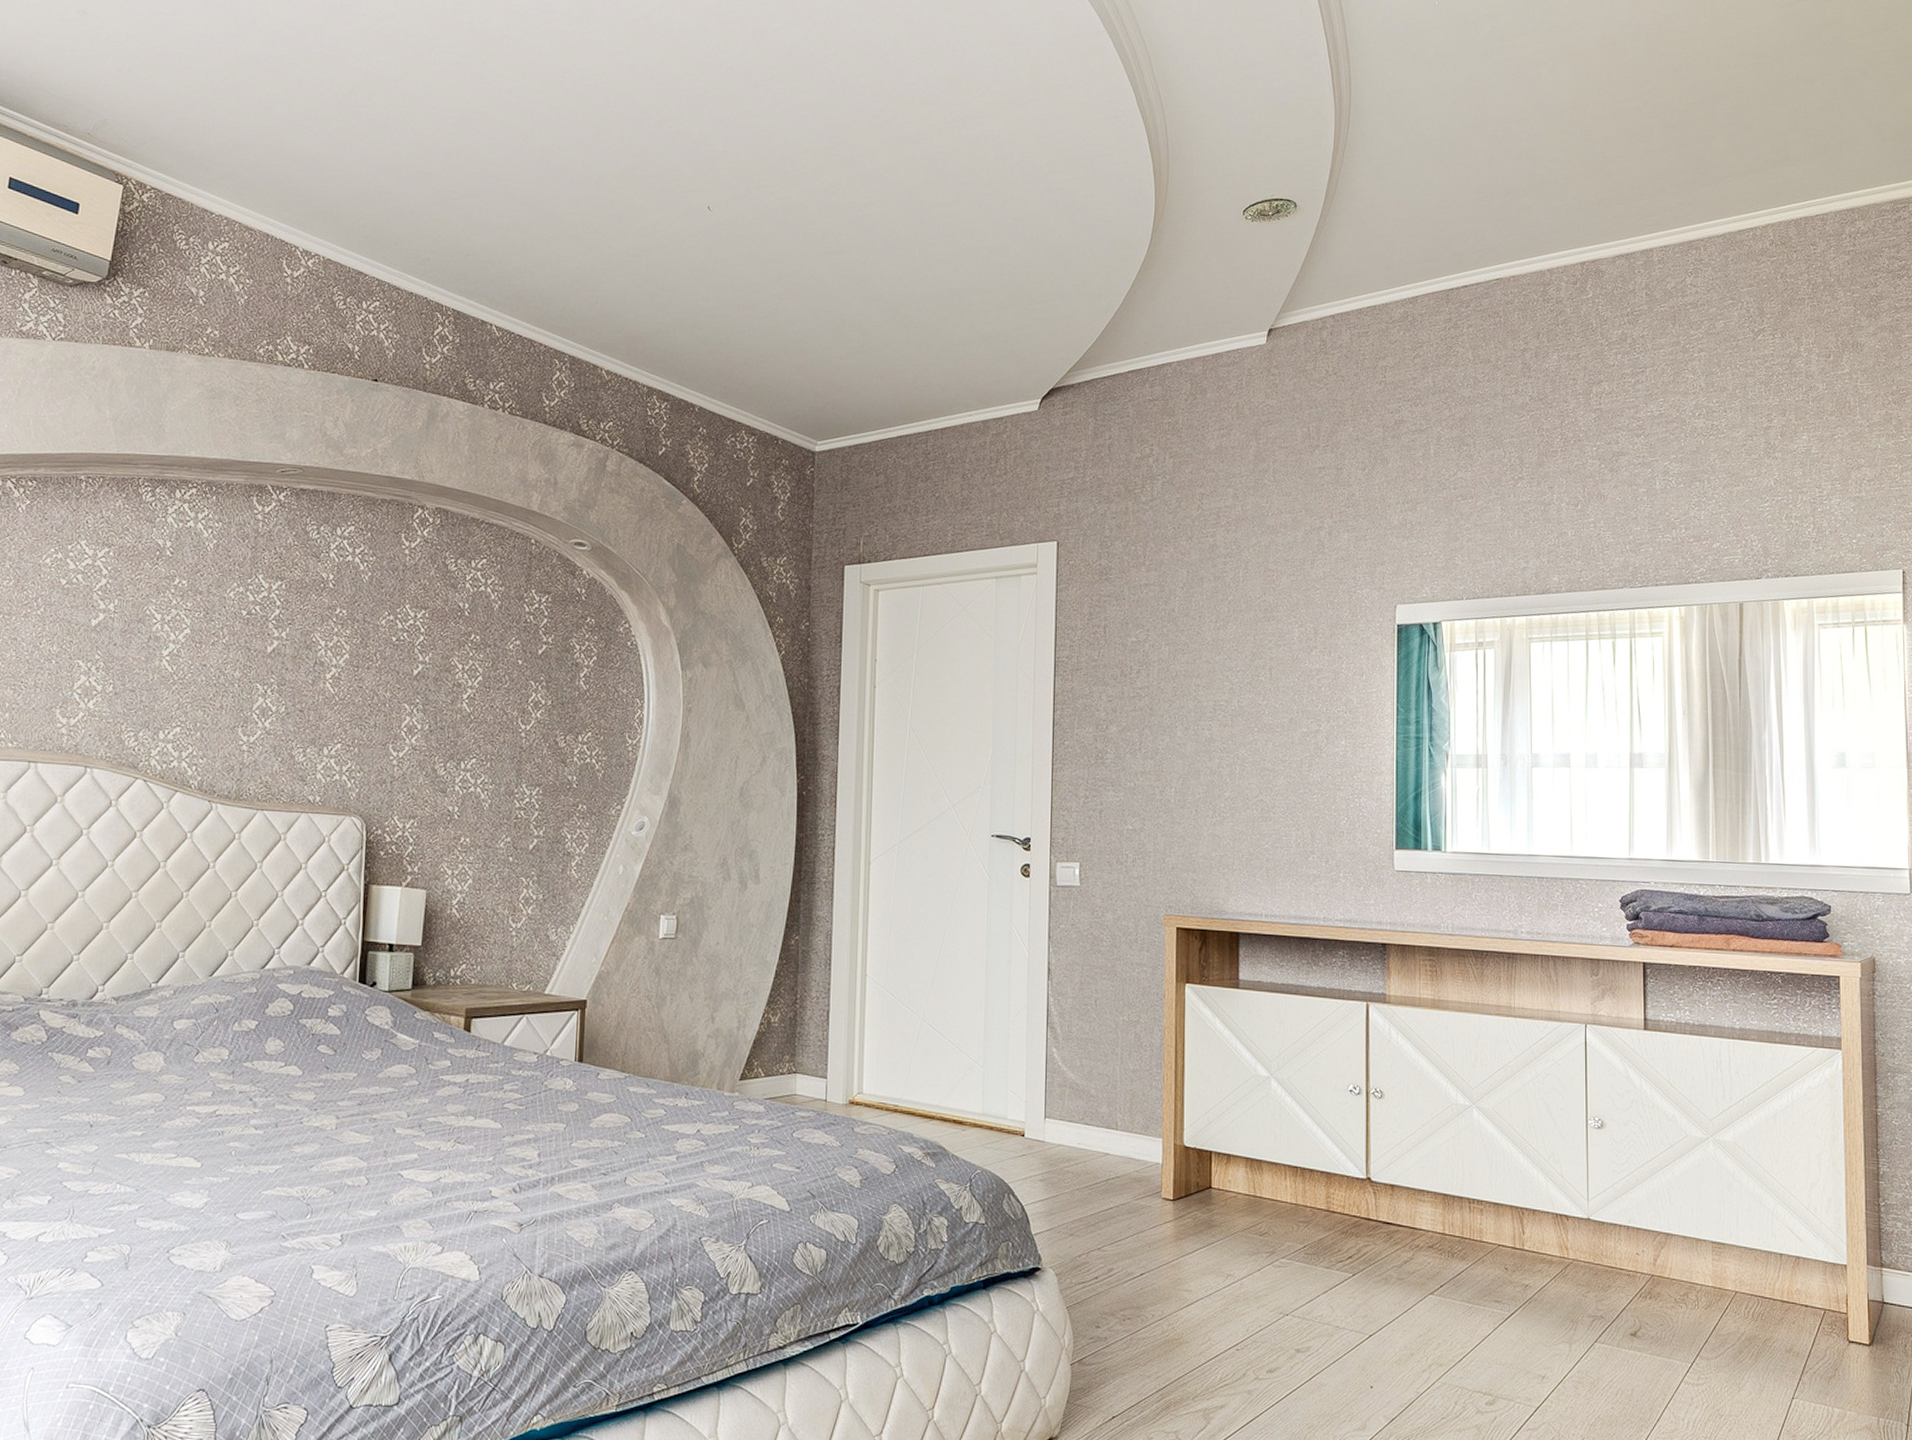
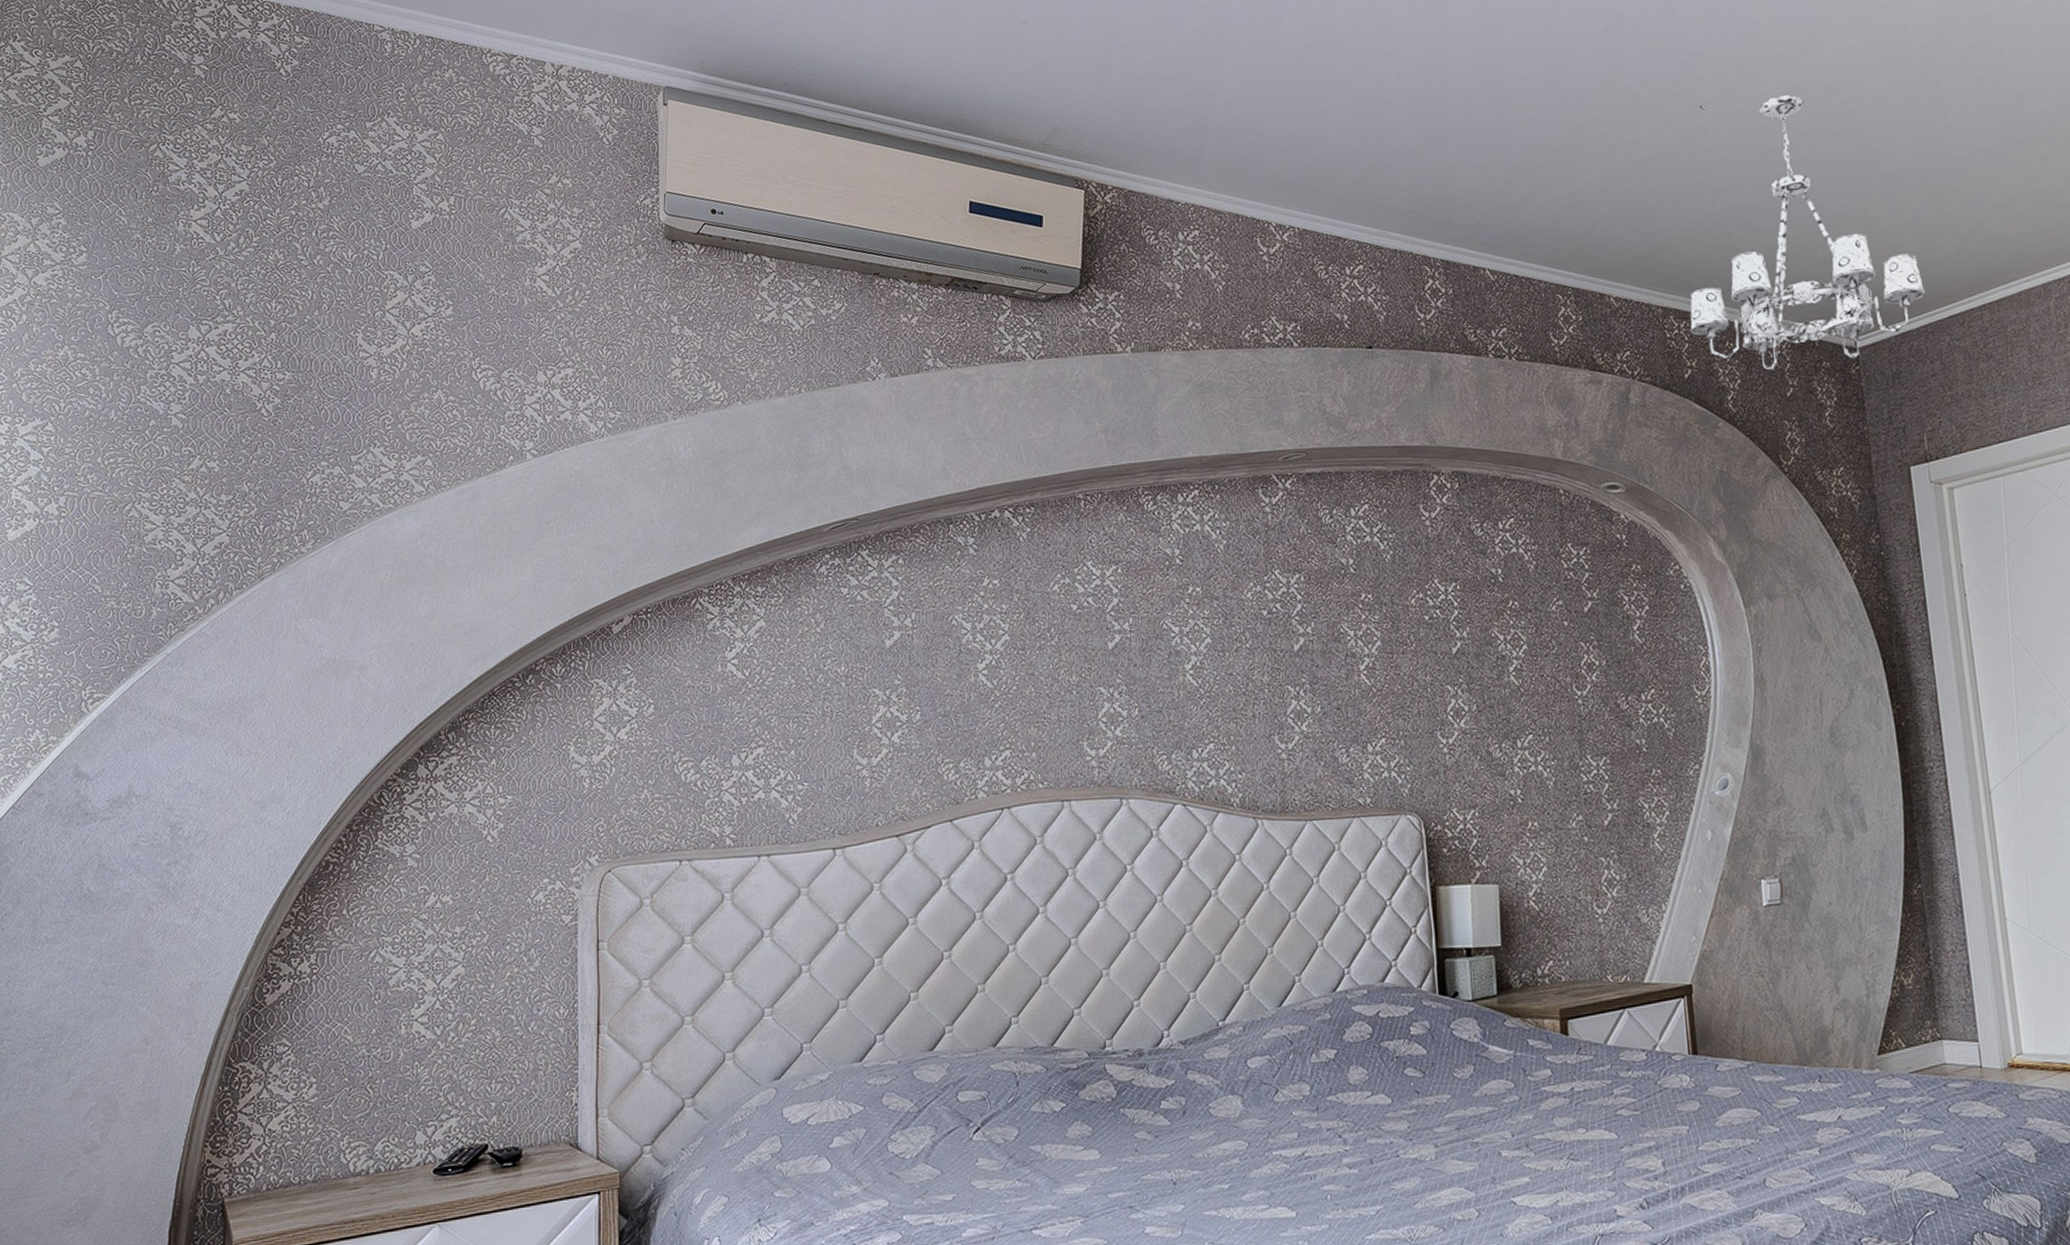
chandelier: none [670,210,882,461] -> present [1690,95,1926,372]

